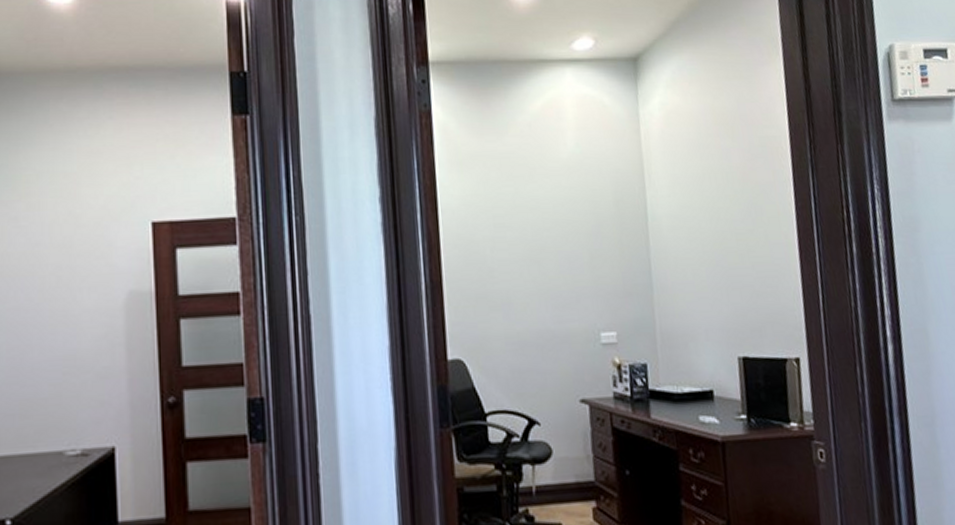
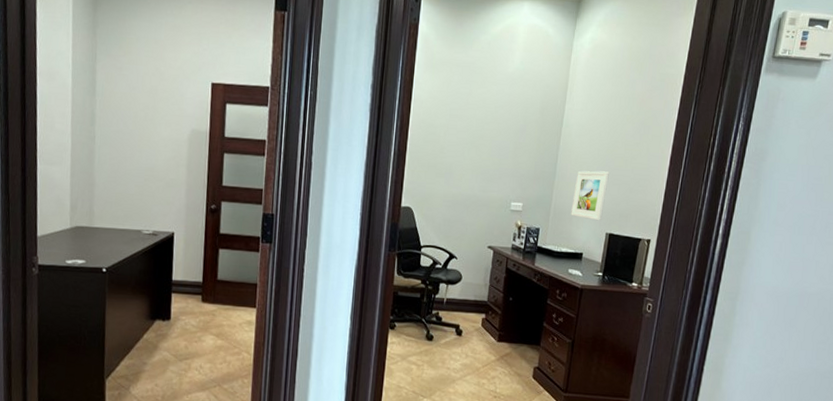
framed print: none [681,272,728,342] -> present [571,170,609,221]

